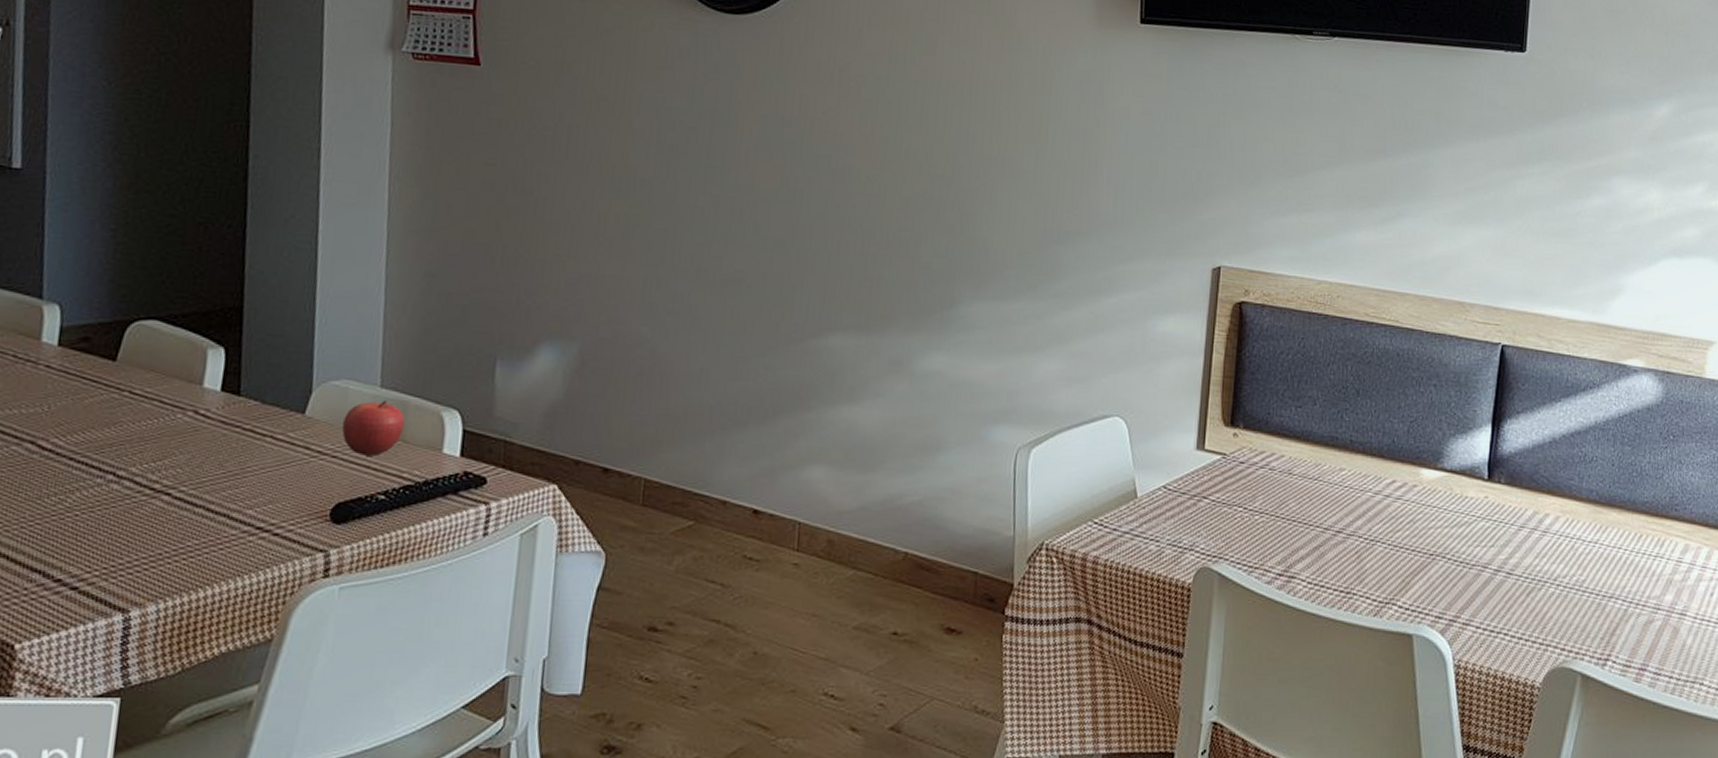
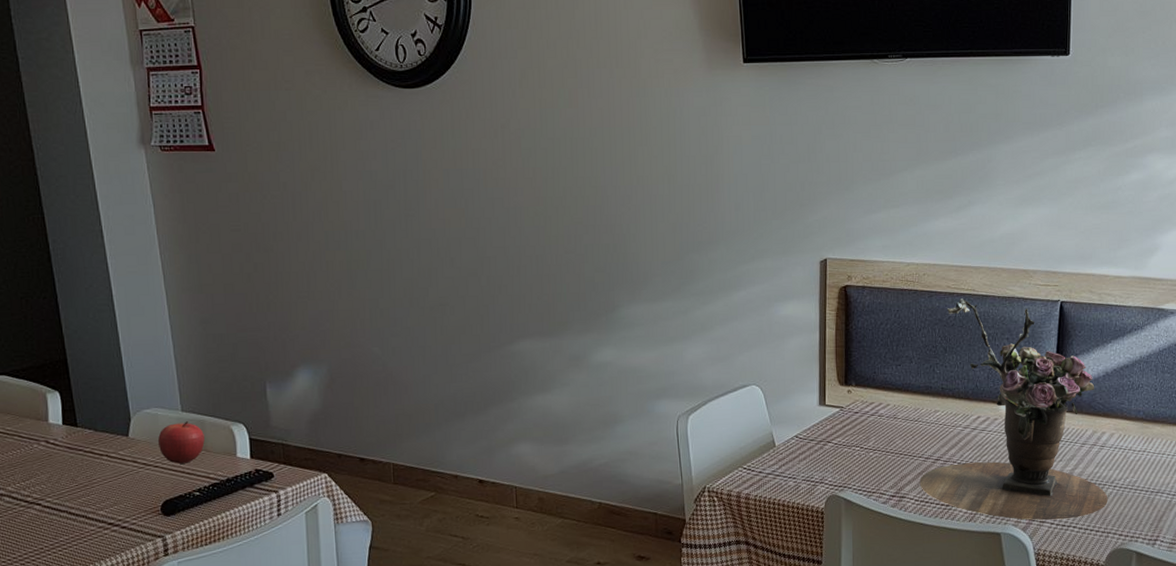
flower arrangement: none [1315,330,1549,623] -> present [920,298,1108,521]

